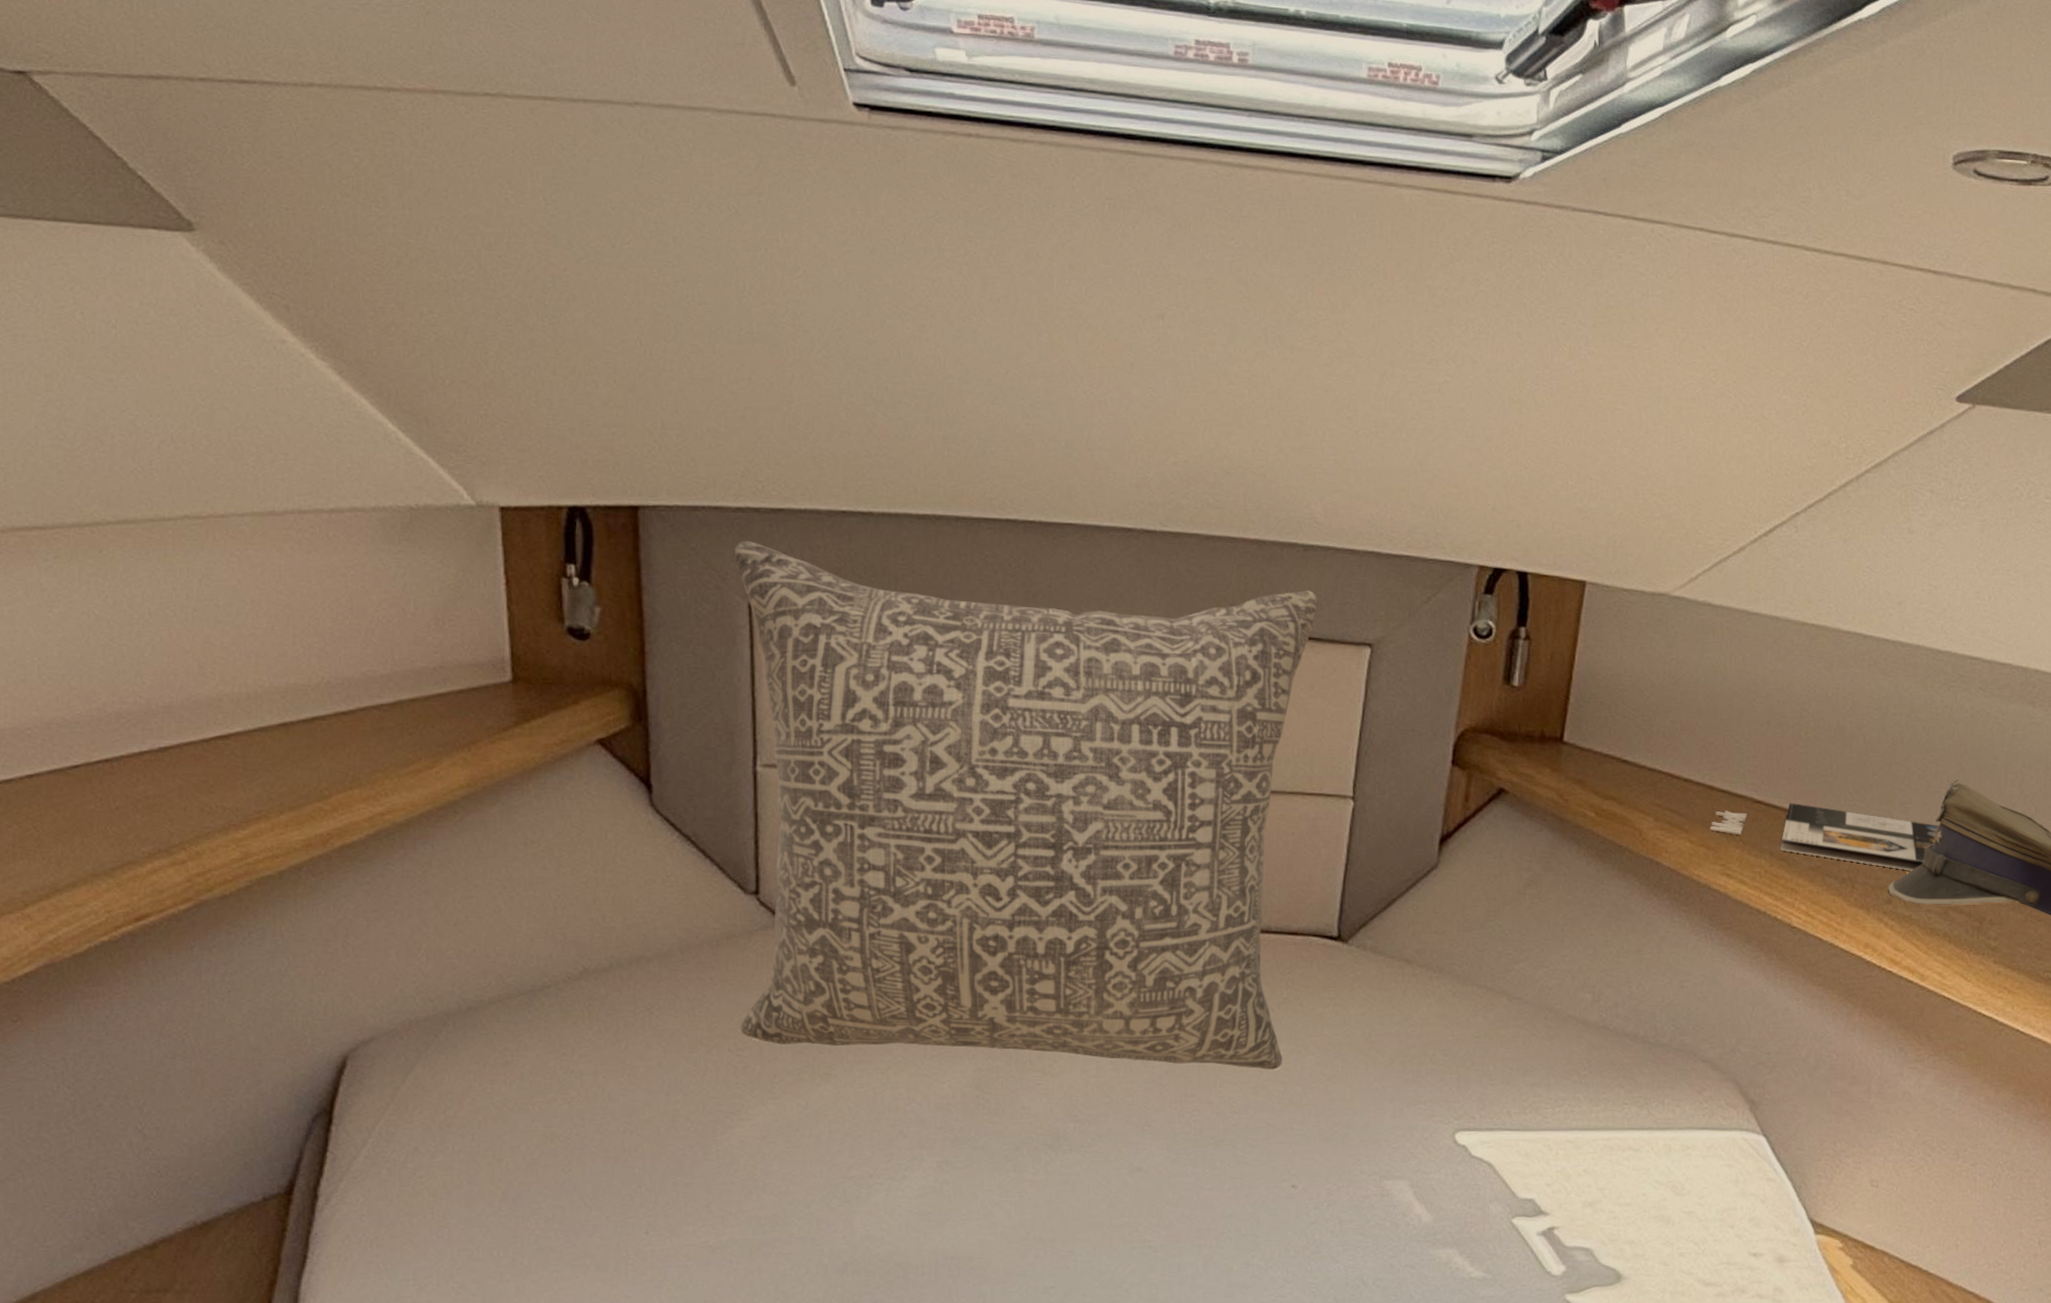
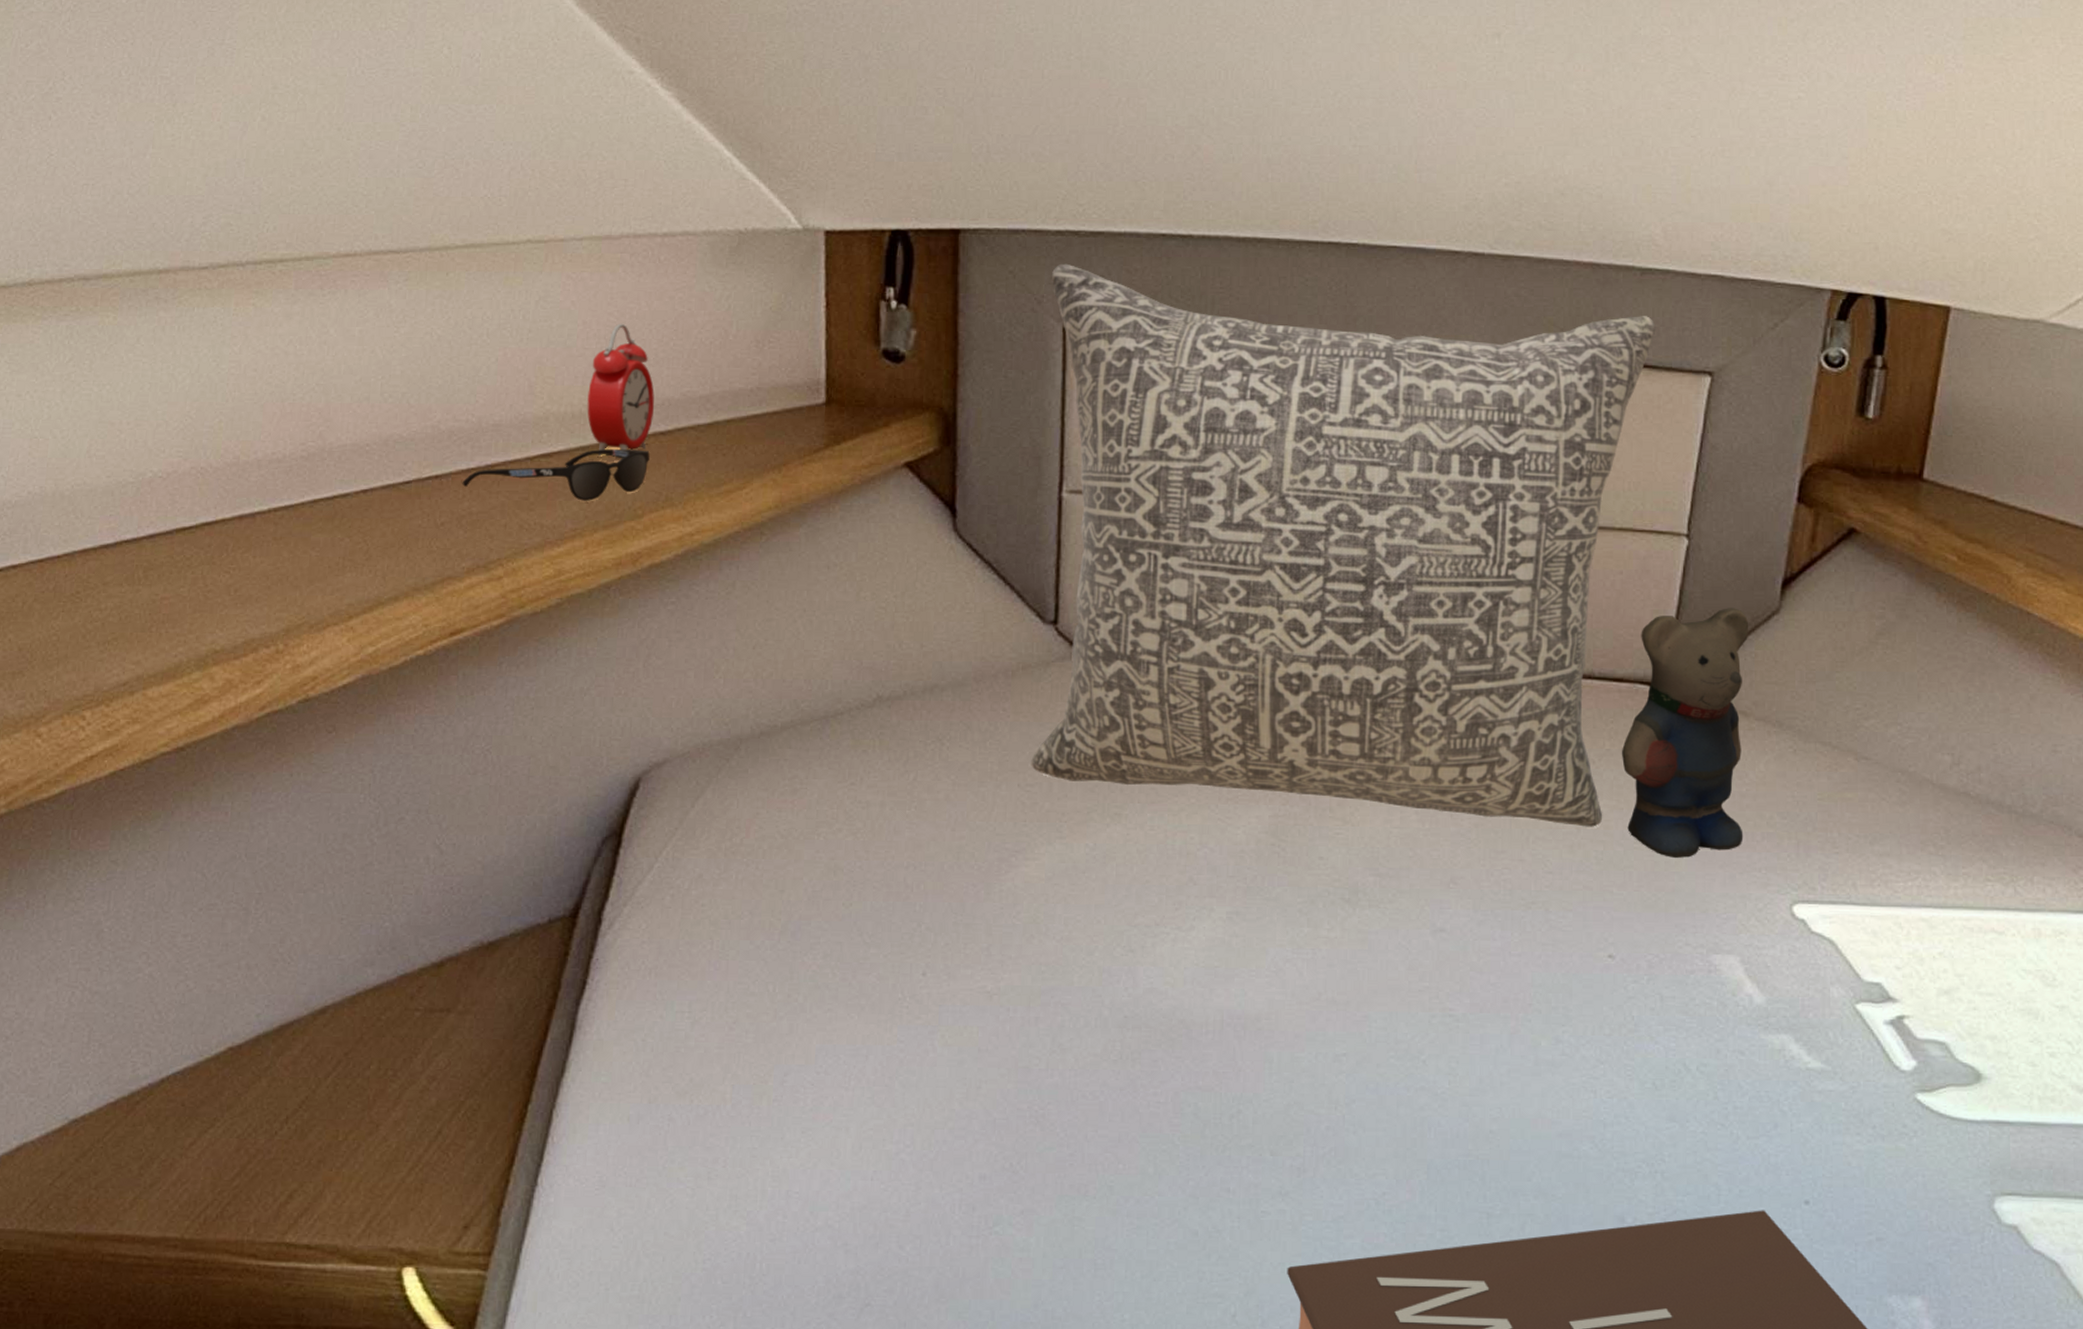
sunglasses: none [135,730,333,783] -> present [462,449,650,501]
alarm clock: none [262,602,334,738] -> present [587,323,655,457]
teddy bear: none [1297,864,1411,1095] -> present [1621,608,1749,858]

